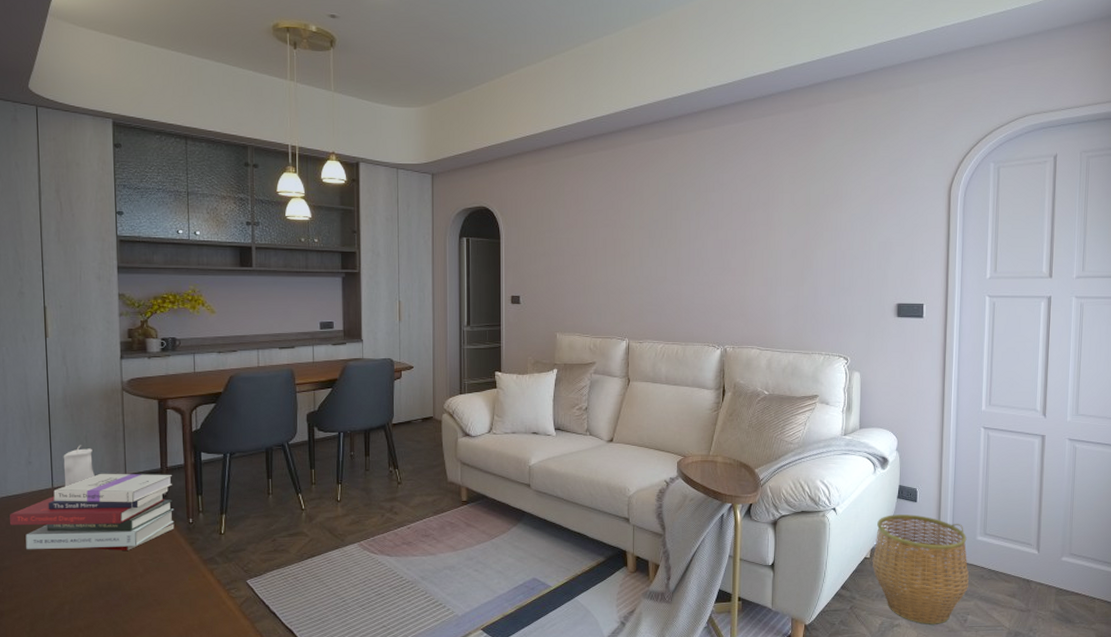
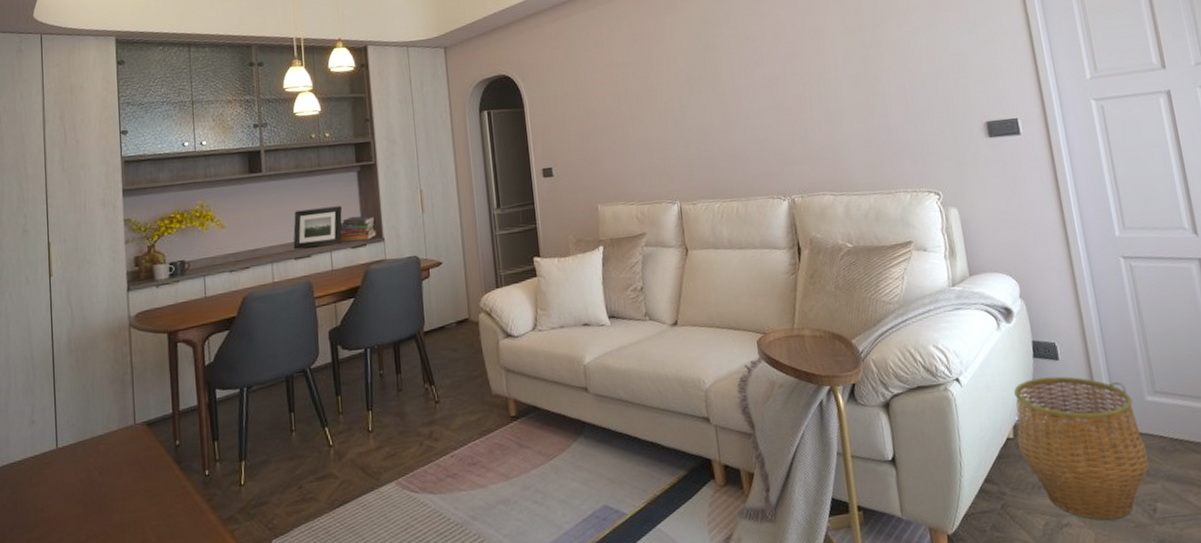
books: present [10,473,175,551] -> none [11,419,190,527]
candle: present [63,445,95,487] -> none [68,395,102,446]
picture frame: none [278,306,325,340] -> present [293,206,342,250]
books: none [322,317,356,339] -> present [340,216,376,242]

